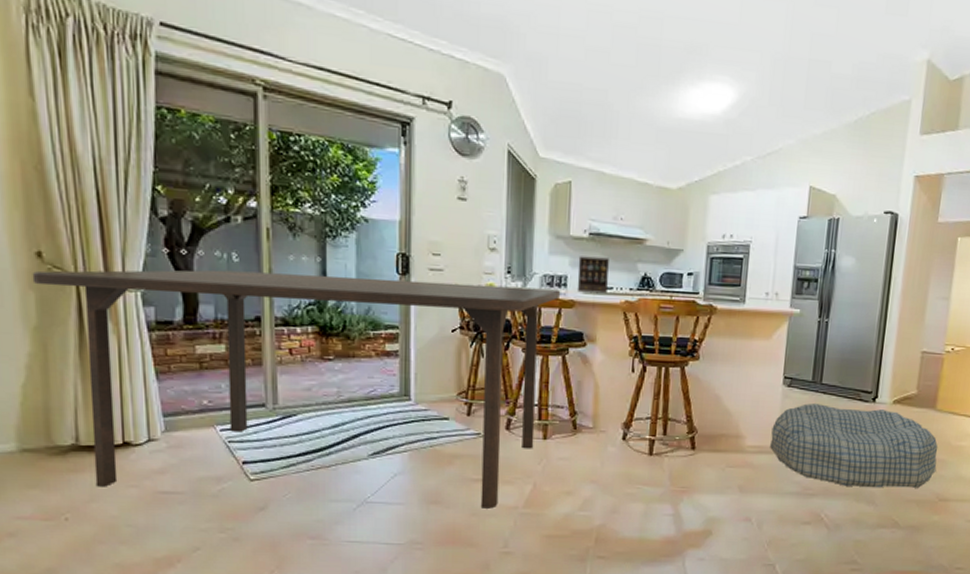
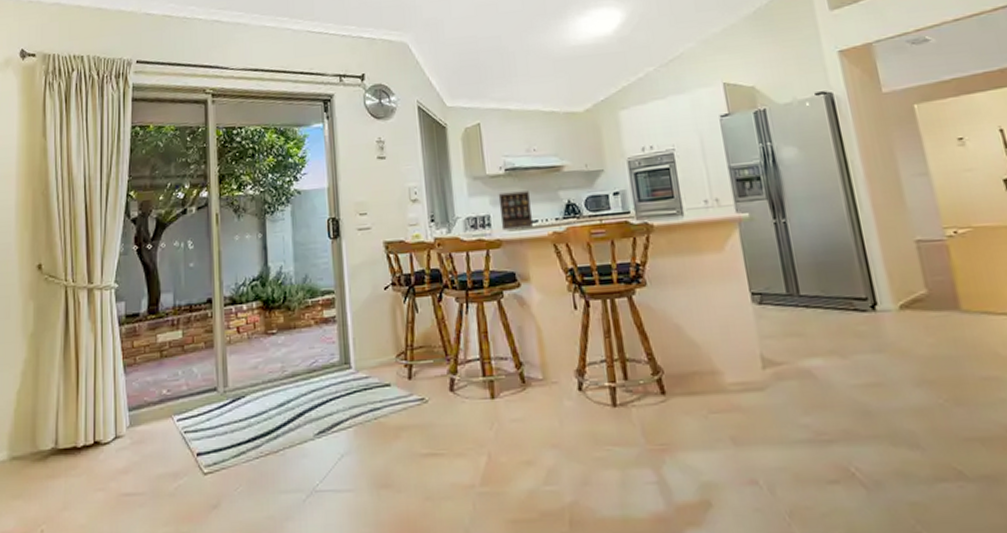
dining table: present [32,269,561,509] -> none [33,231,487,493]
dog bed: present [770,403,938,488] -> none [753,318,993,426]

